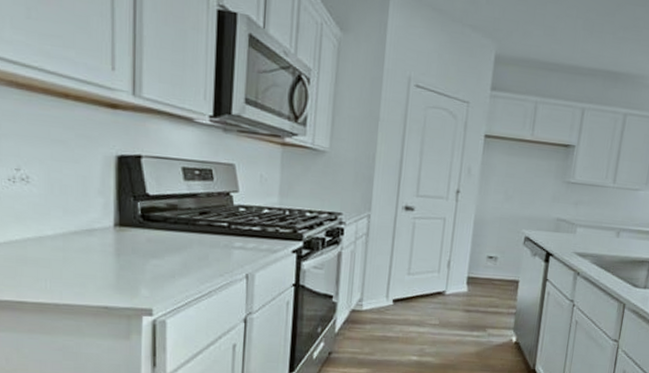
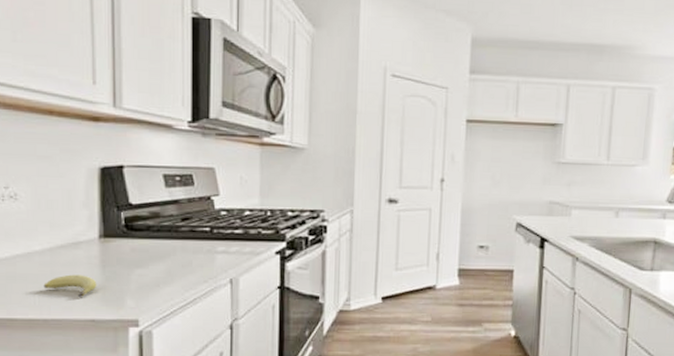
fruit: none [55,261,111,285] -> present [43,274,97,298]

